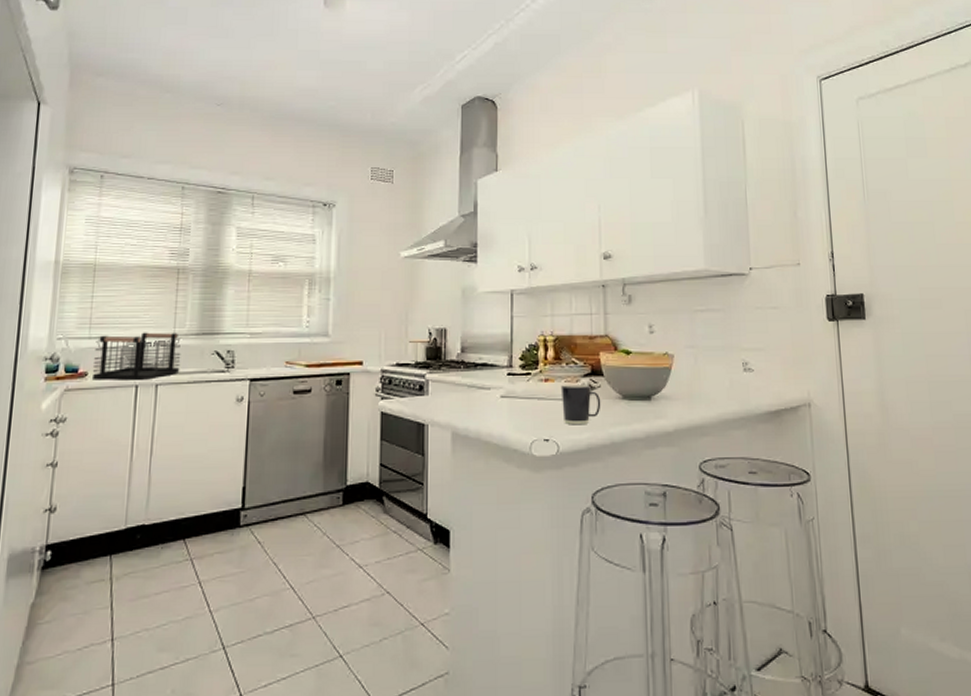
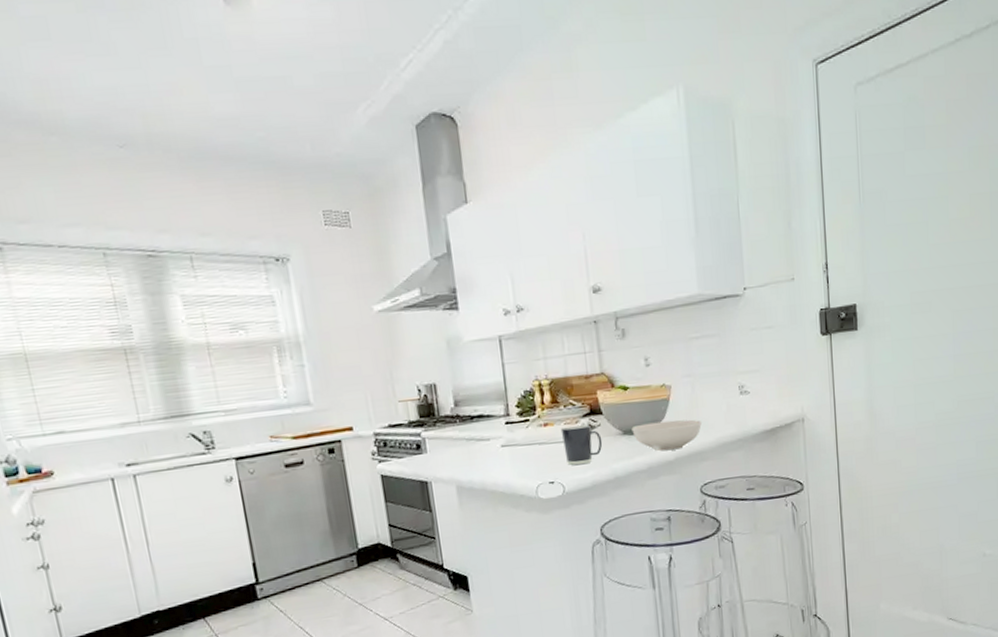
dish rack: present [93,332,181,381] -> none [52,419,155,479]
bowl: none [631,390,704,421] -> present [631,419,703,452]

